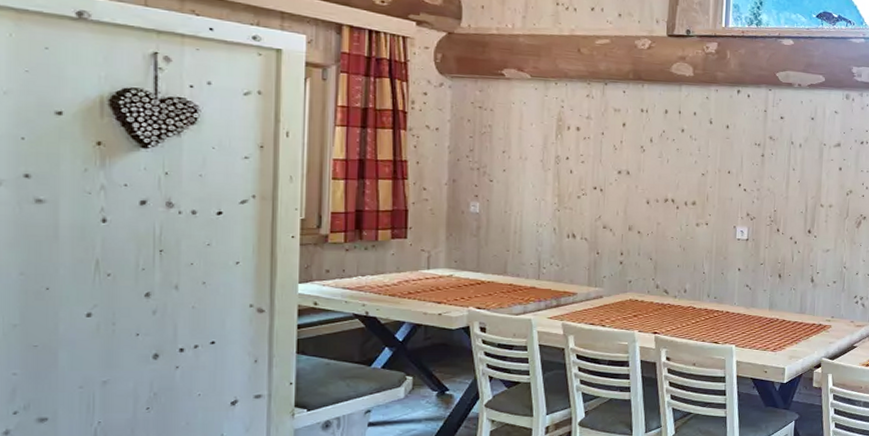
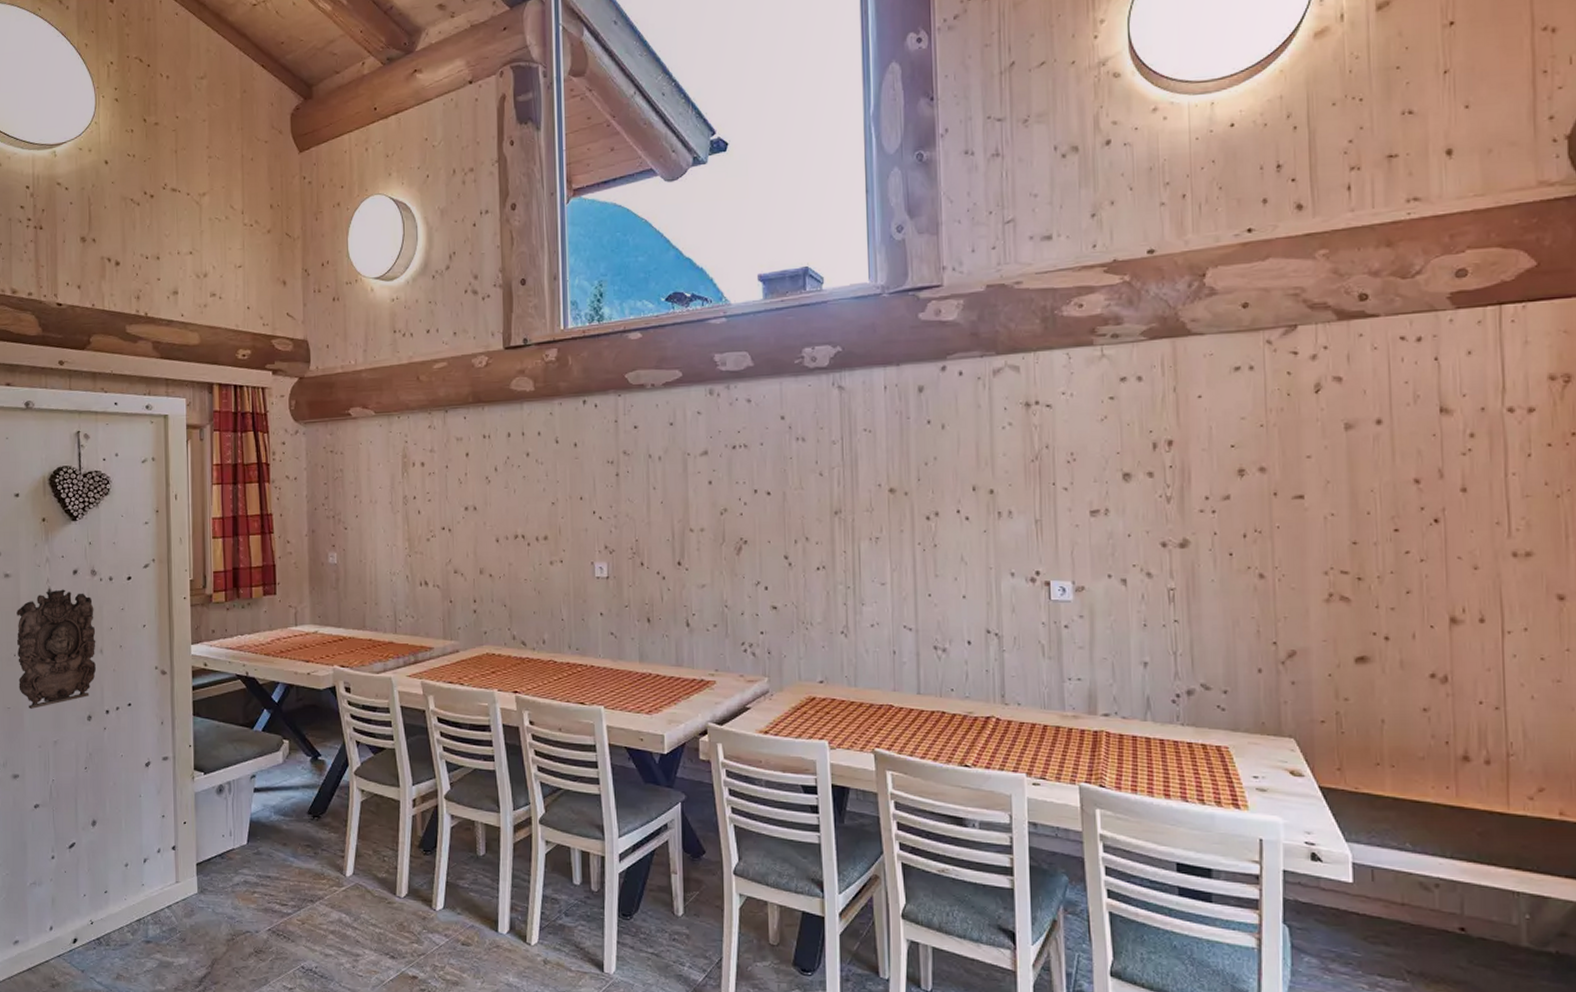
wall ornament: none [50,220,170,347] -> present [16,589,96,709]

